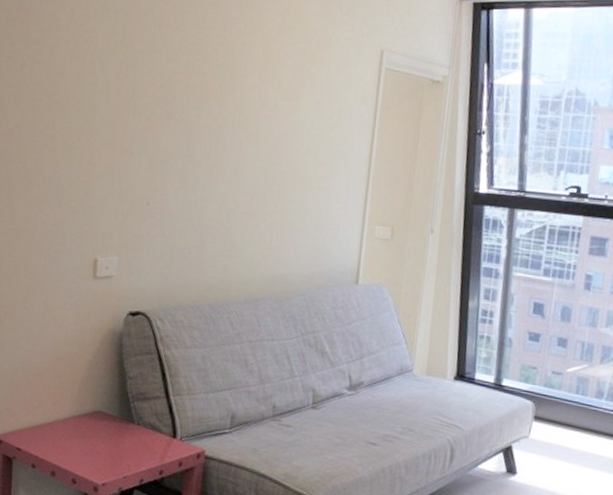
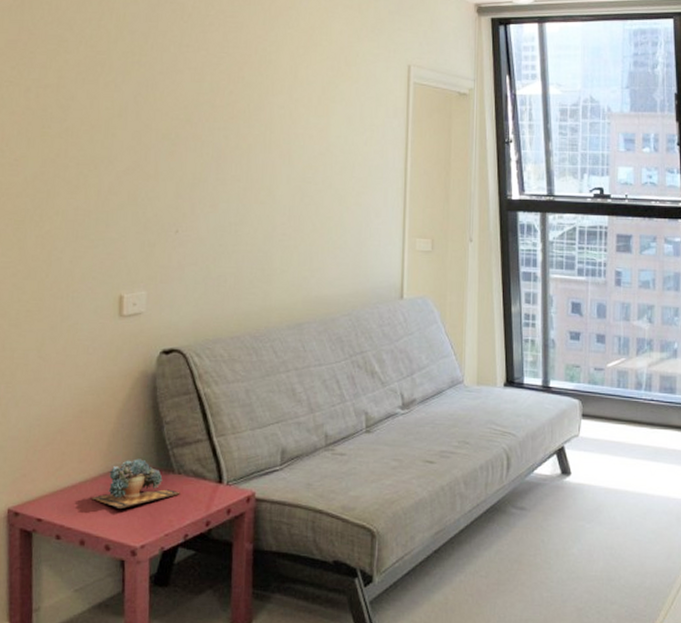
succulent plant: none [63,406,139,450] -> present [92,459,180,510]

